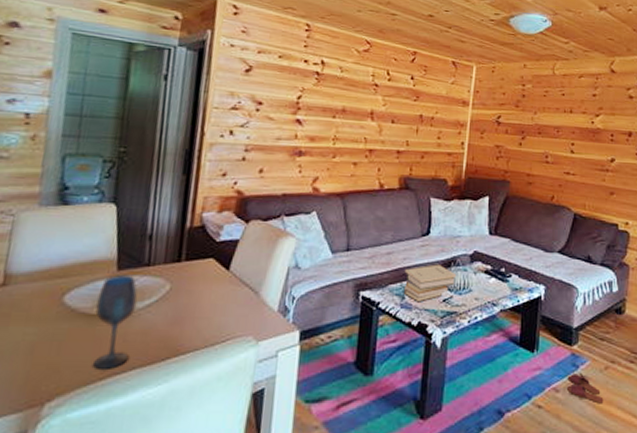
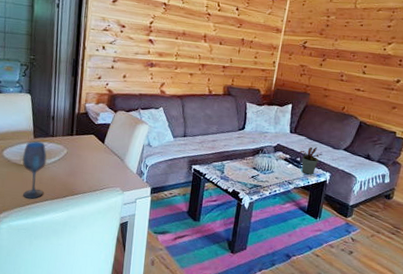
books: present [404,264,456,303] -> none [224,151,262,177]
potted plant: none [503,251,533,290] -> present [299,147,322,175]
slippers: present [567,374,604,404] -> none [340,237,367,260]

